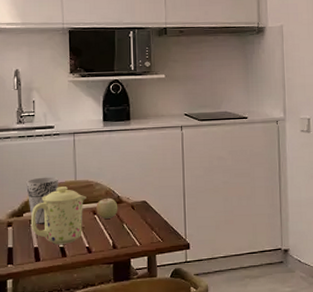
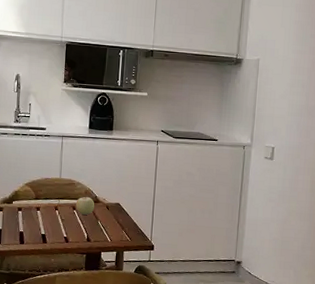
cup: present [26,176,59,224] -> none [17,171,46,212]
mug: present [30,186,86,245] -> none [18,182,68,232]

